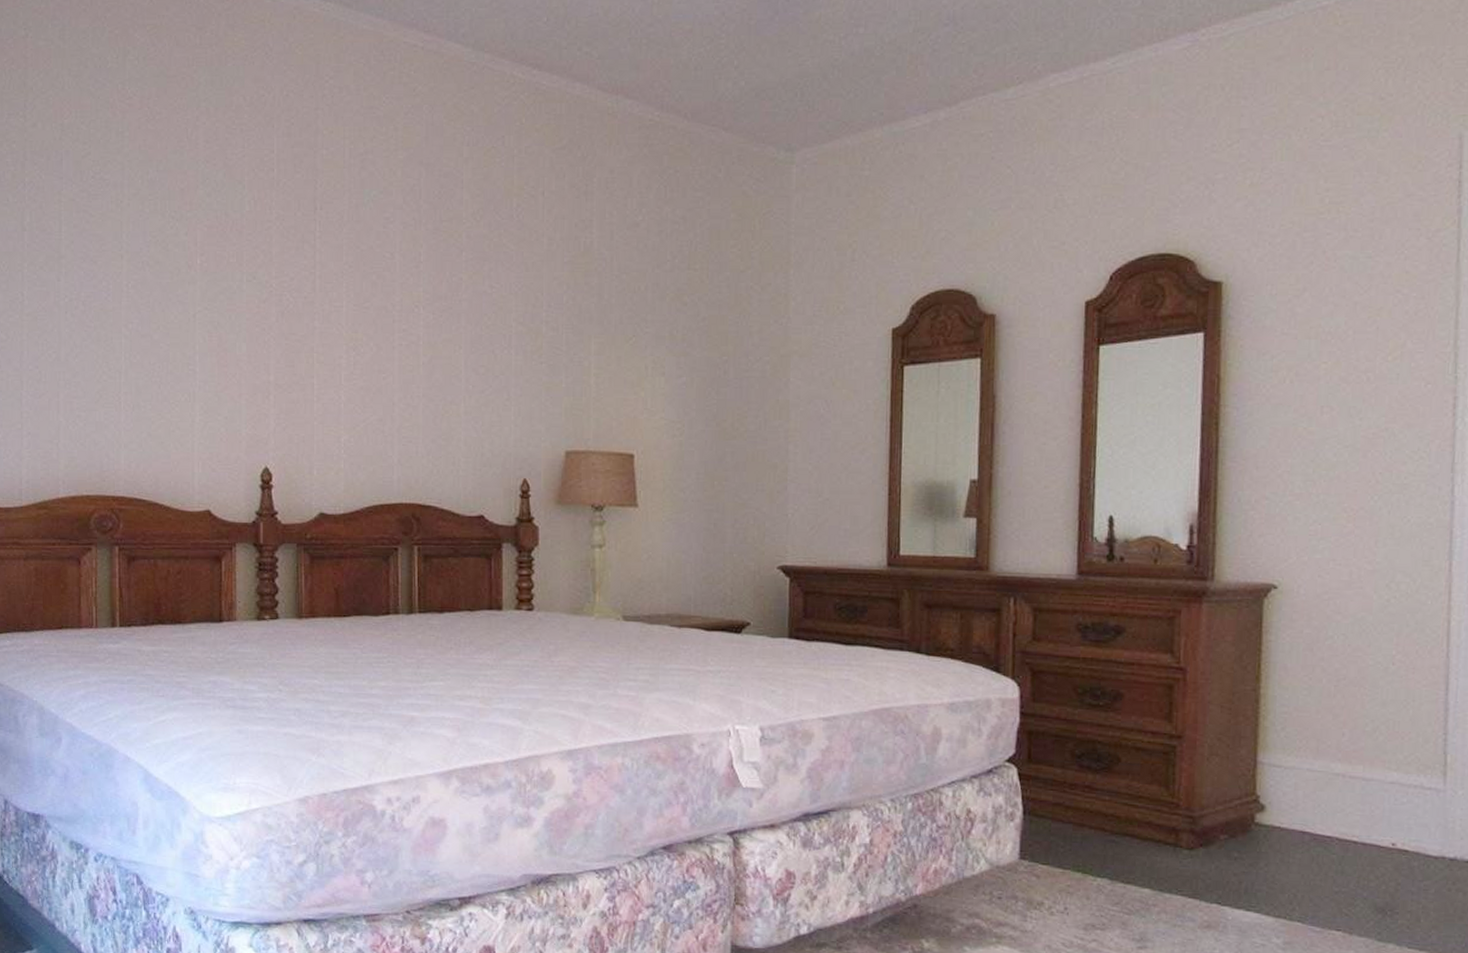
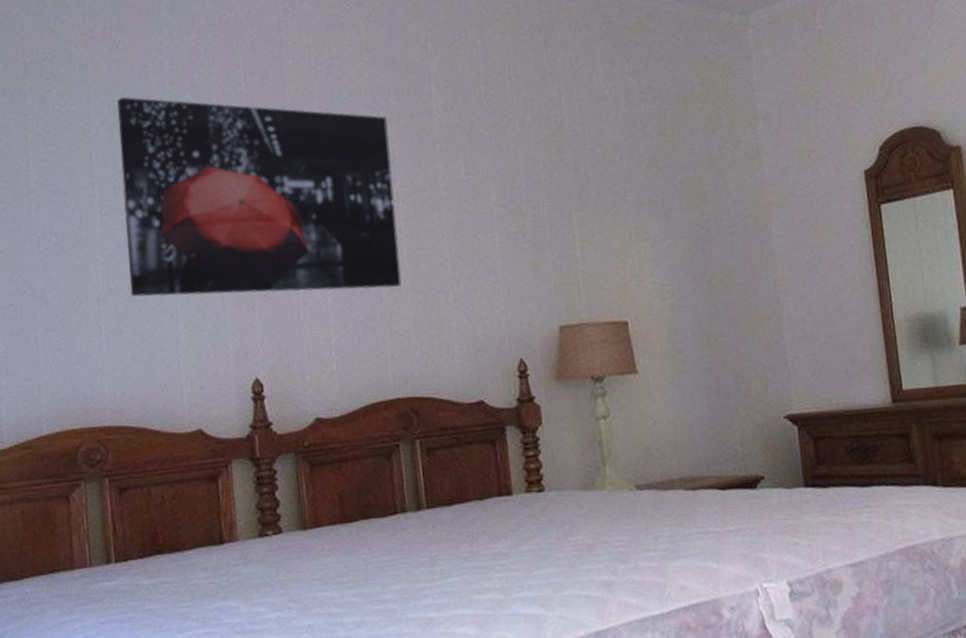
wall art: none [150,170,415,394] -> present [117,96,402,297]

